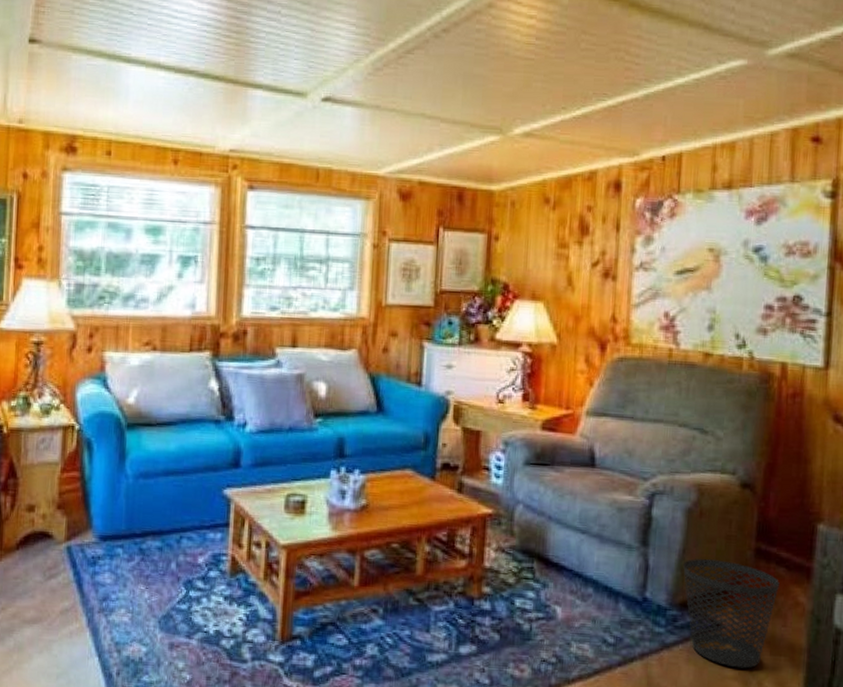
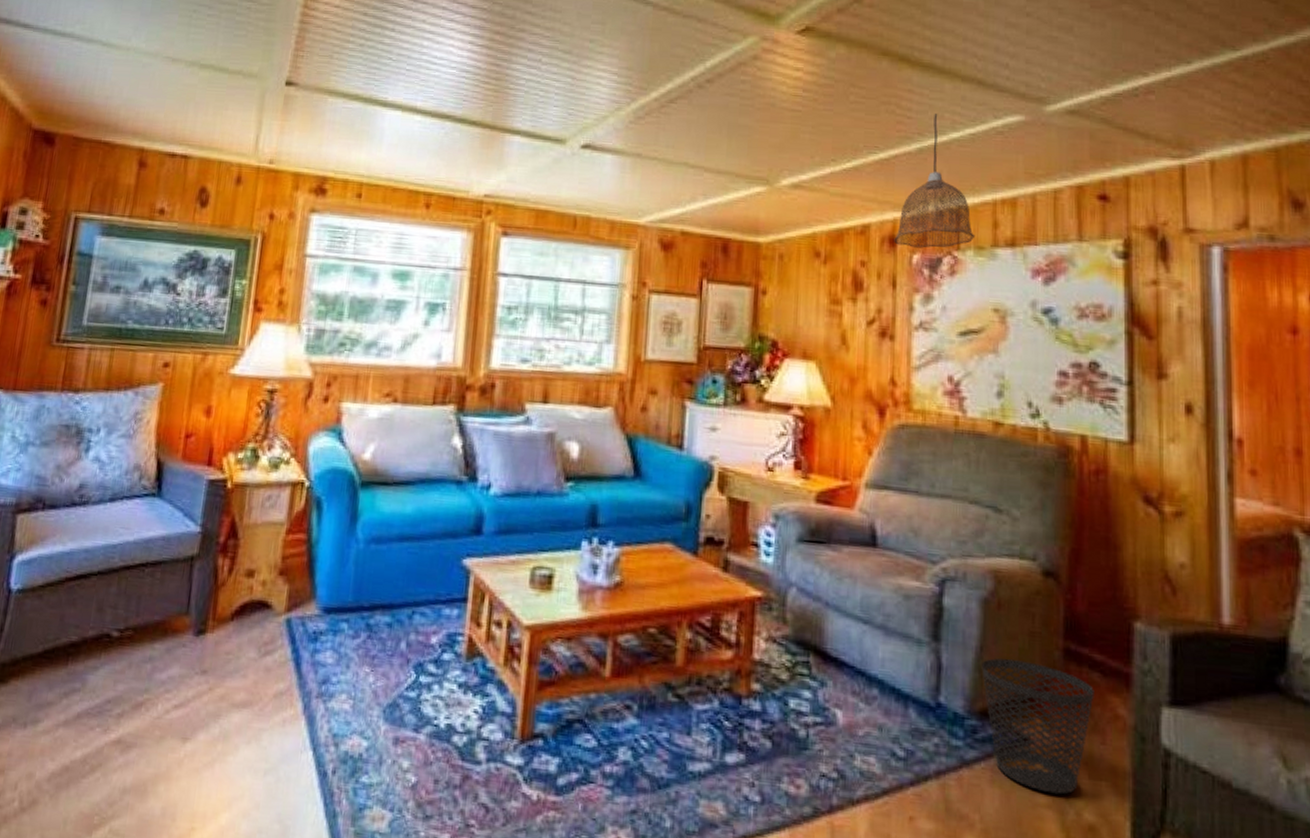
pendant lamp: none [619,59,695,193] -> present [894,114,976,248]

